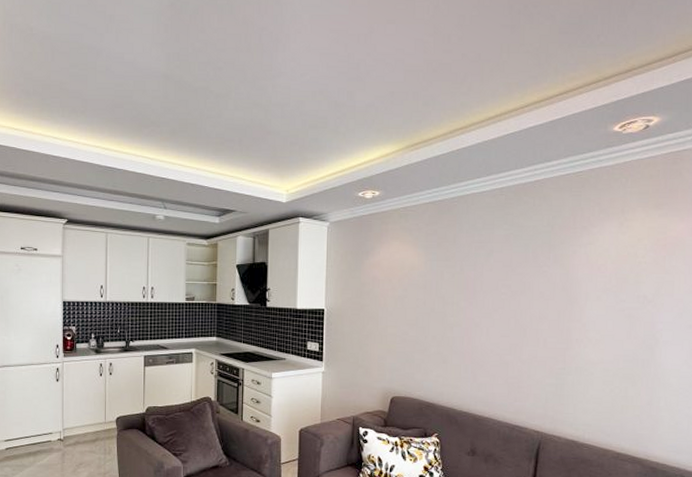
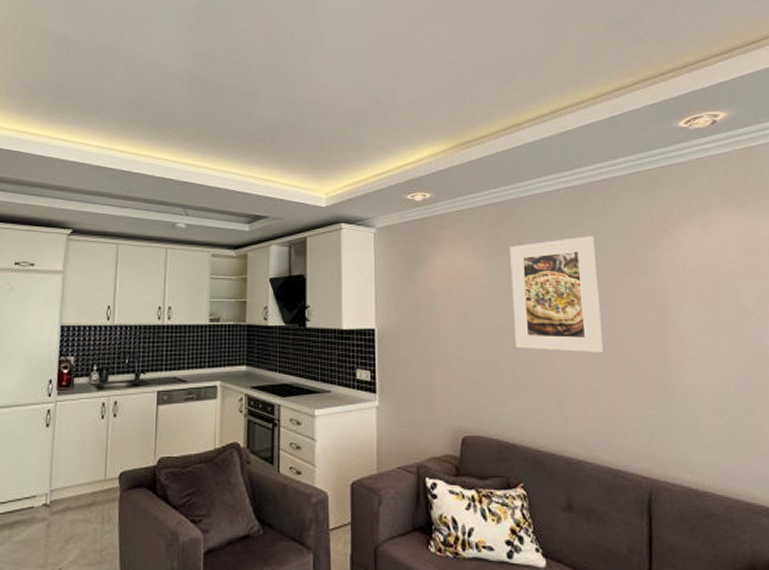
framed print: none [442,232,520,333] -> present [509,236,604,353]

